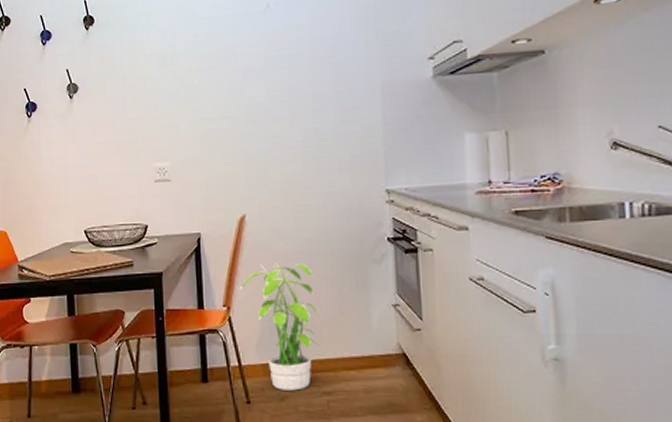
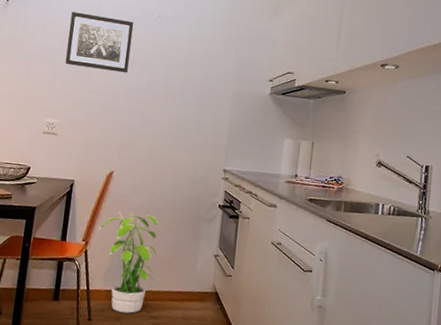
wall art: none [161,20,242,93] -> present [65,11,134,73]

